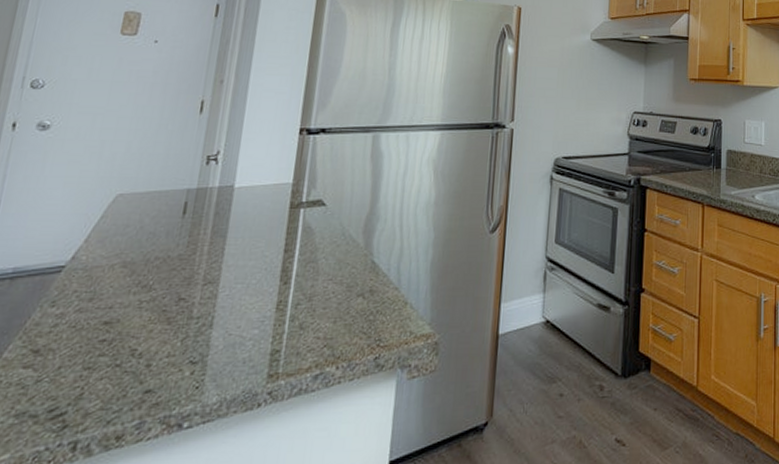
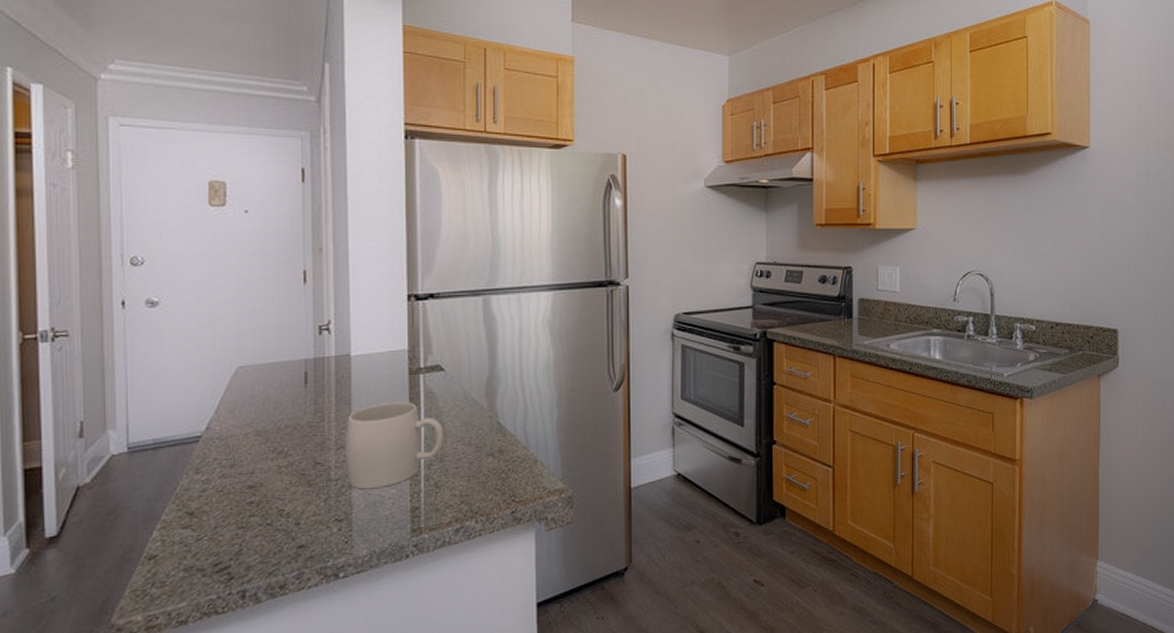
mug: none [210,236,317,329] -> present [344,401,445,490]

